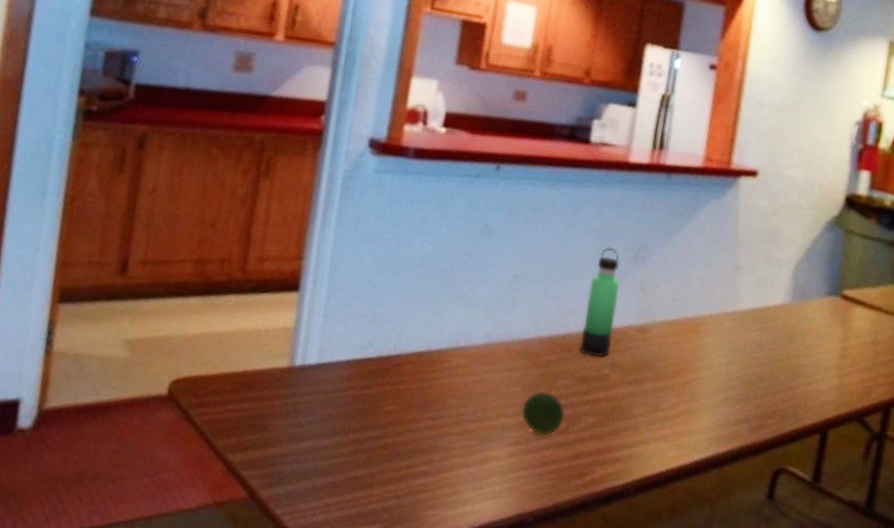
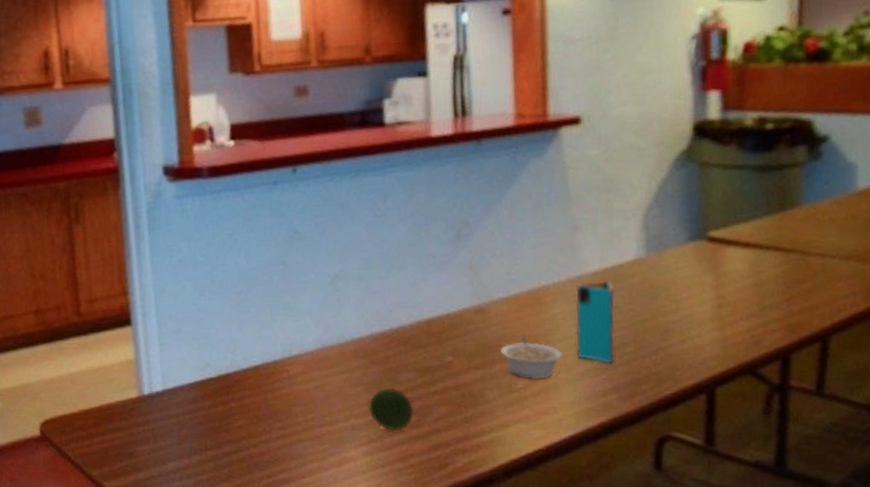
thermos bottle: present [580,247,620,358] -> none [414,230,450,346]
legume: none [653,357,707,402] -> present [499,334,563,380]
smartphone: none [719,318,760,396] -> present [576,280,615,364]

